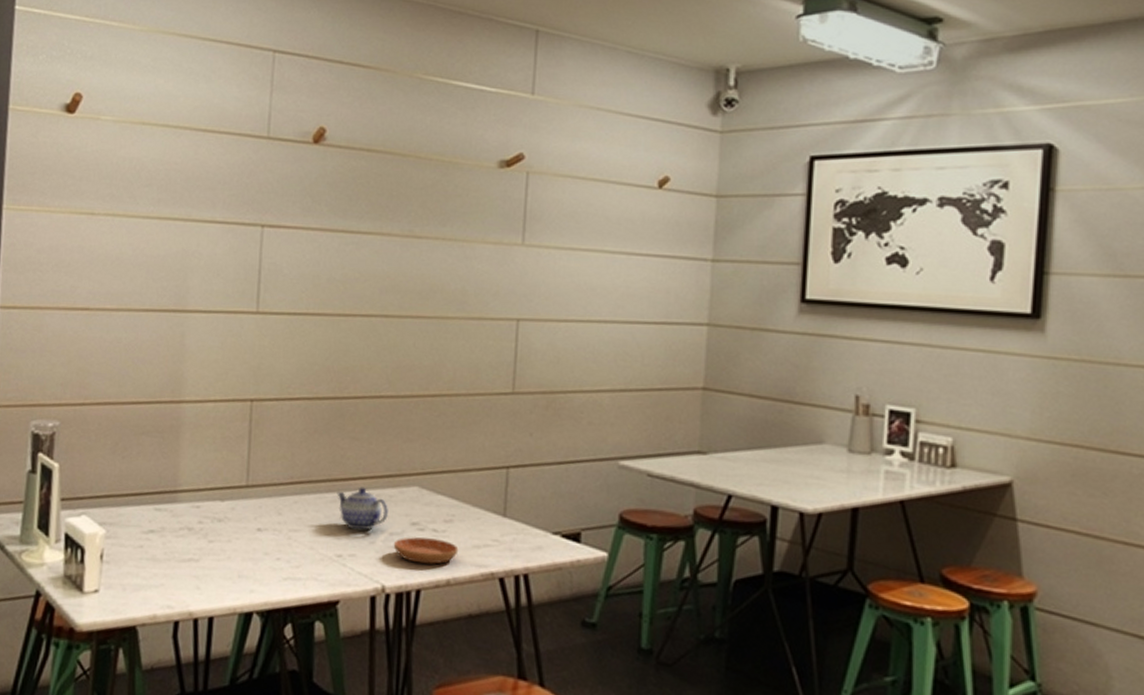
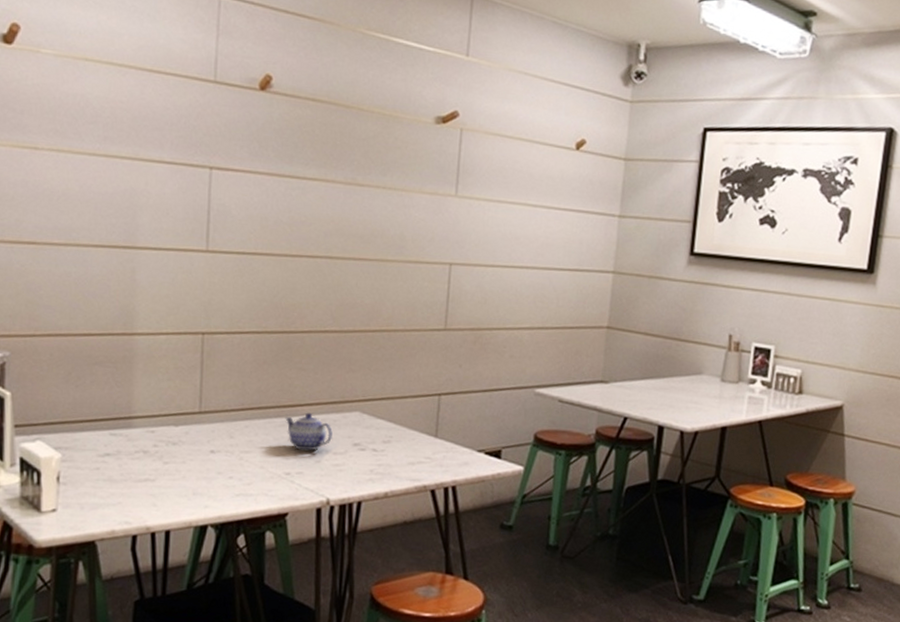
saucer: present [393,537,459,565] -> none [337,456,396,480]

